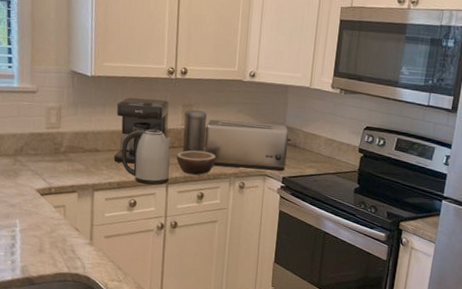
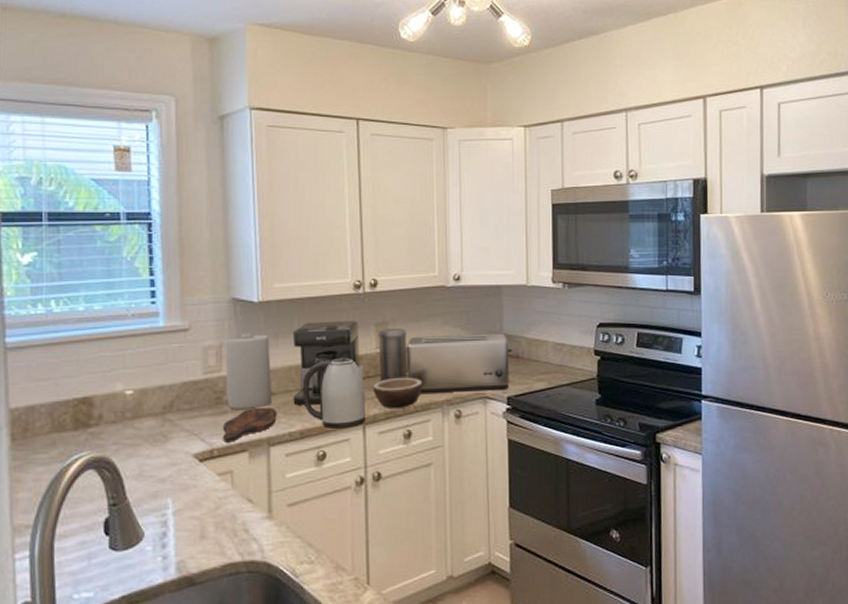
cutting board: none [58,160,101,184] -> present [222,406,277,443]
paper towel holder: none [63,100,99,160] -> present [224,333,273,409]

